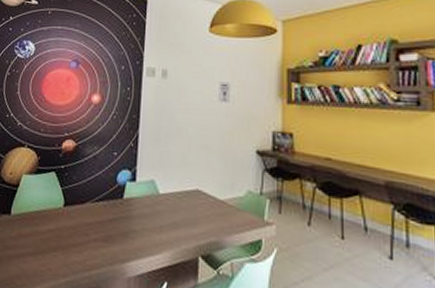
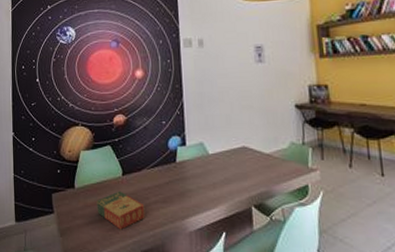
book: none [31,223,84,267] -> present [96,191,145,230]

